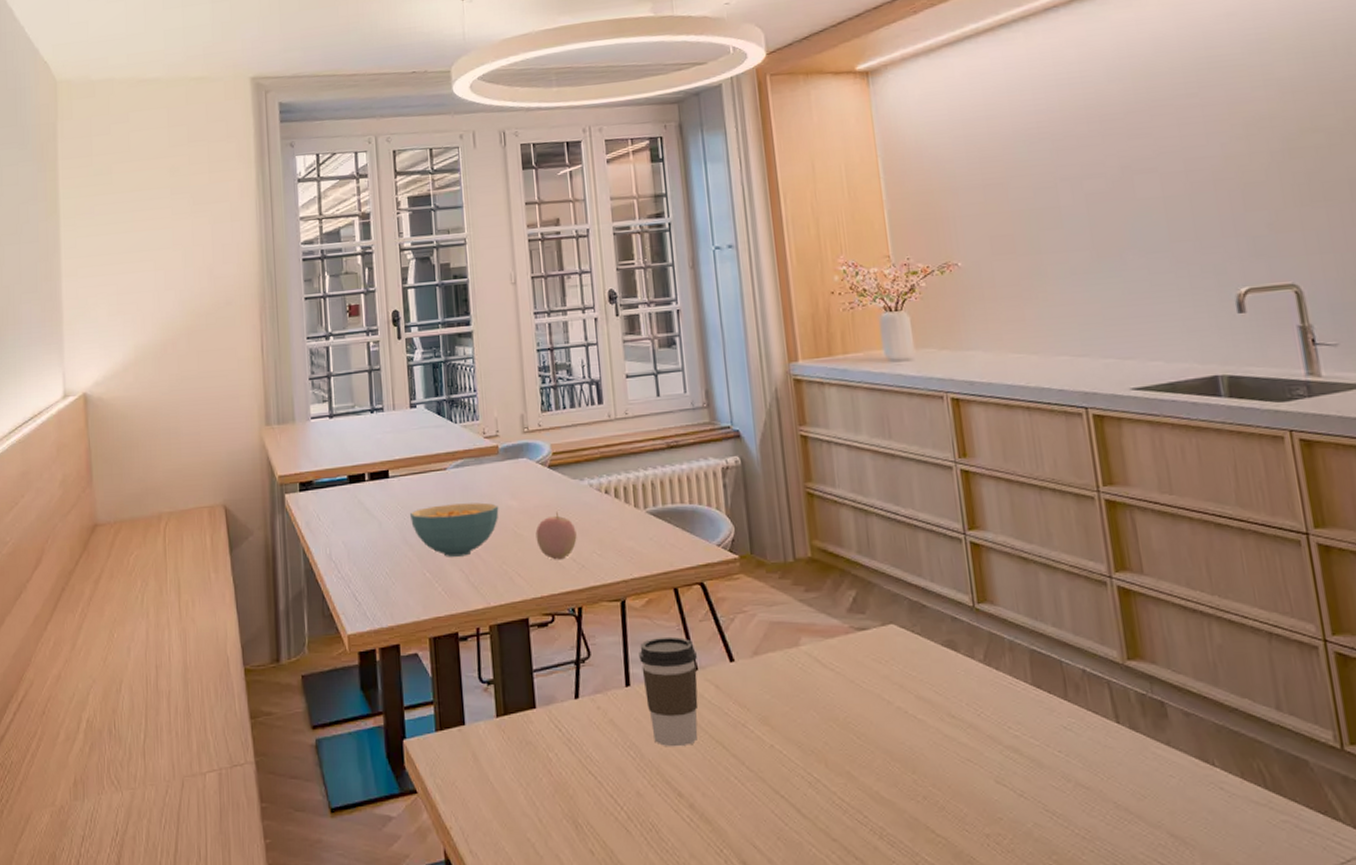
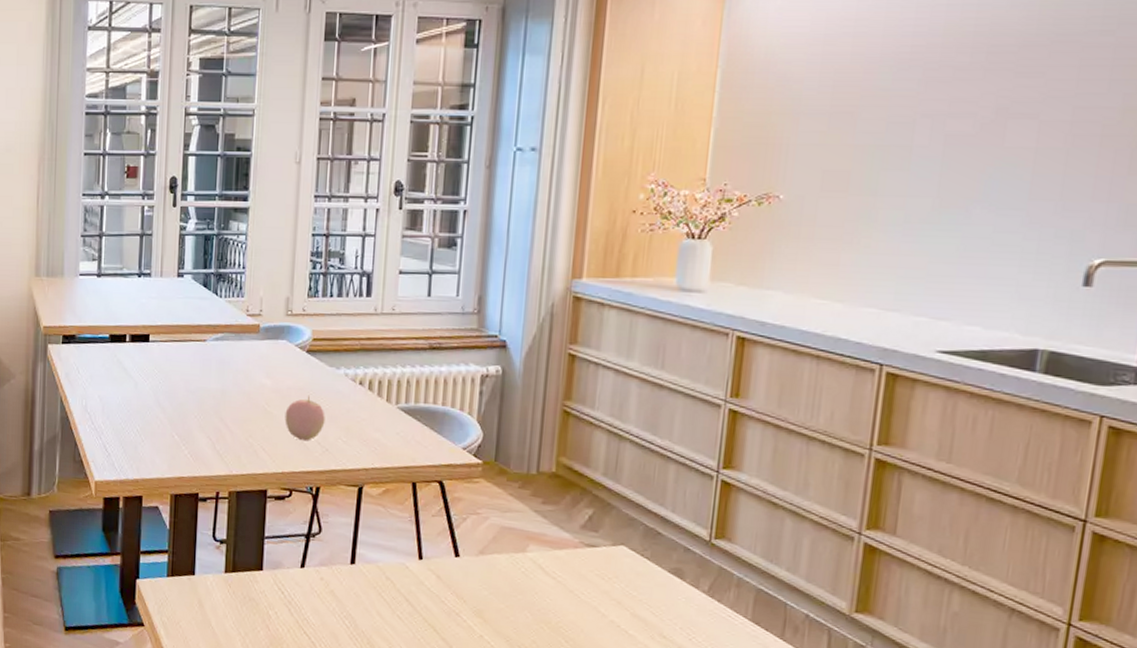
cereal bowl: present [410,502,499,557] -> none [166,374,253,425]
coffee cup: present [639,636,699,747] -> none [368,524,424,624]

